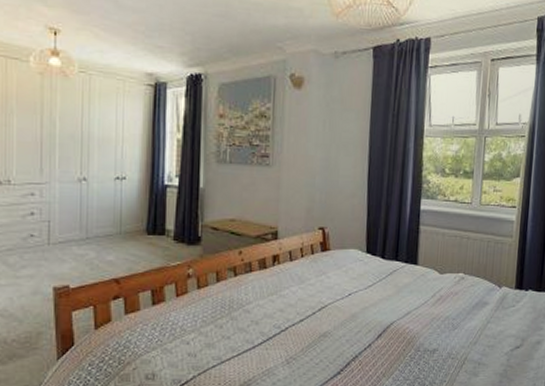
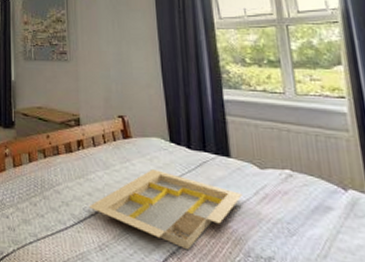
serving tray: none [279,281,422,353] -> present [88,170,243,251]

